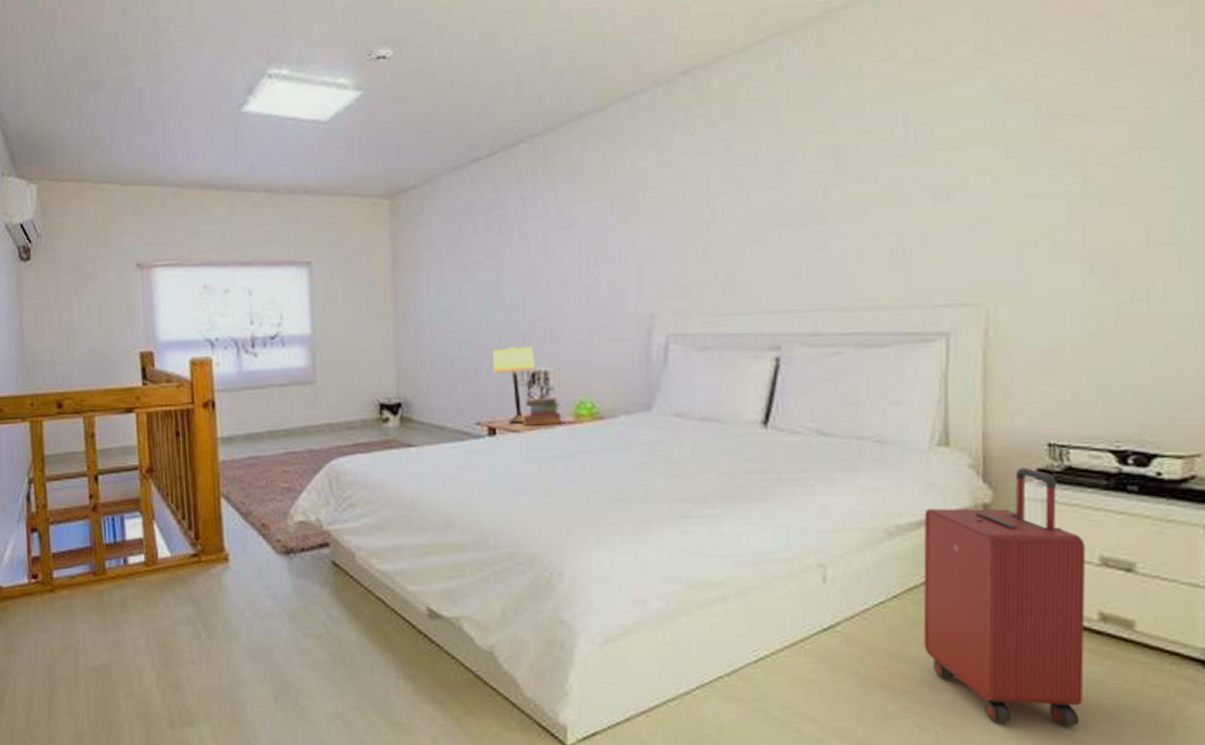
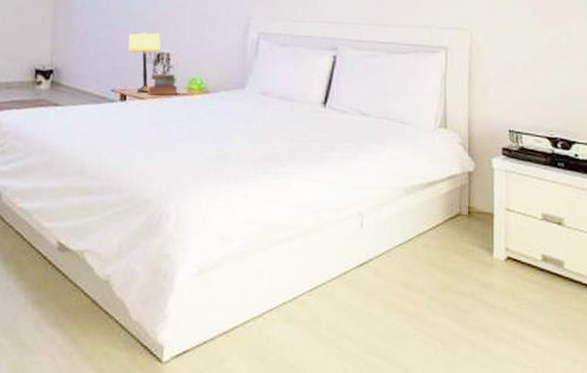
suitcase: present [923,467,1086,726] -> none [428,146,533,341]

